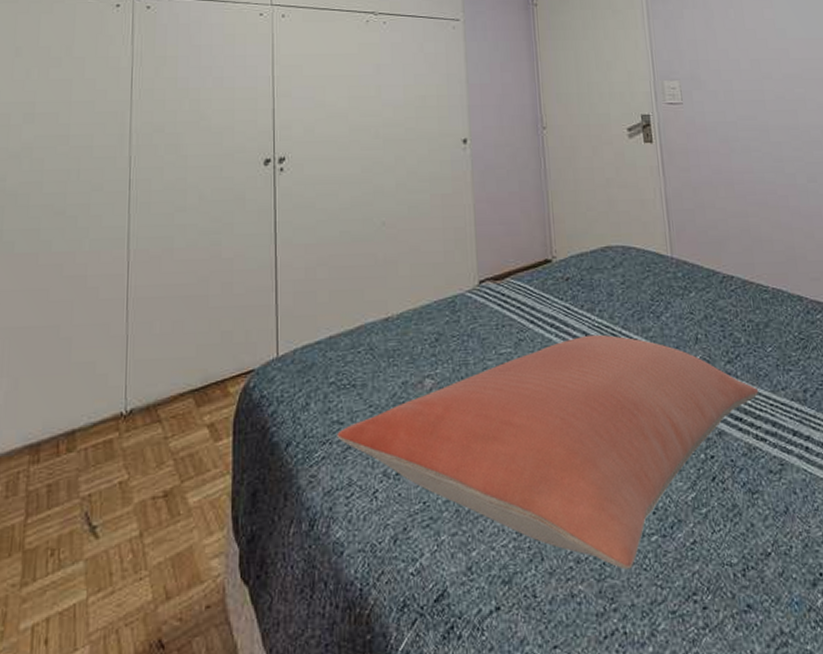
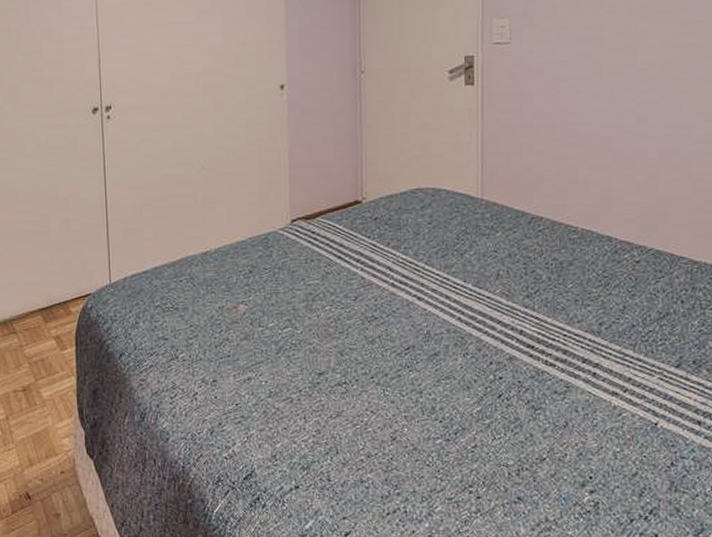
pillow: present [337,334,759,570] -> none [162,269,554,464]

